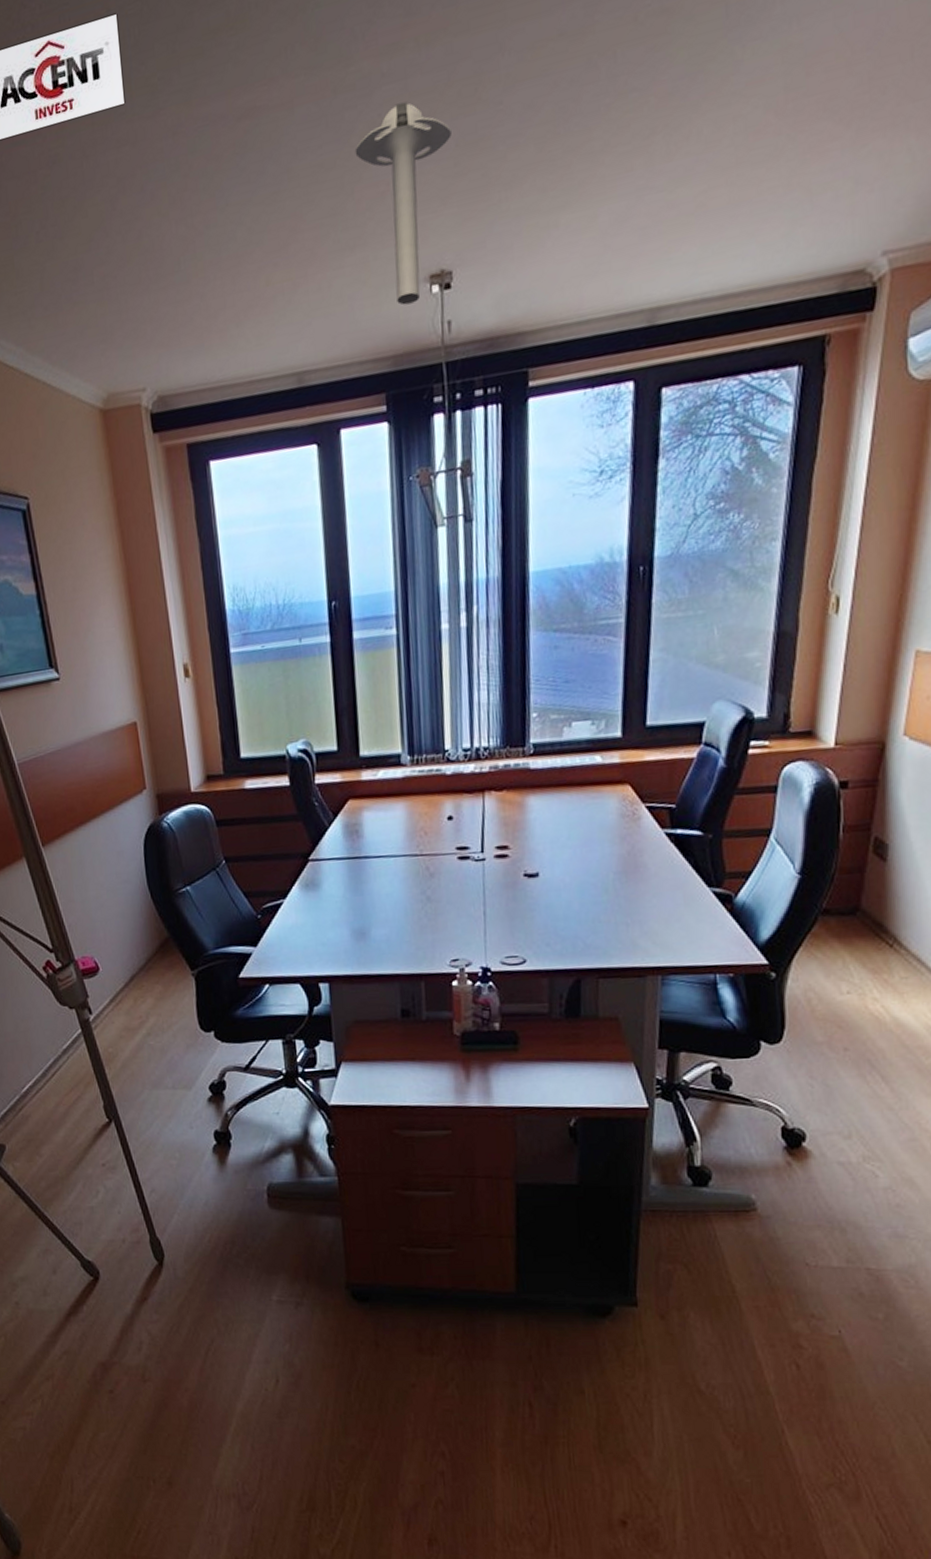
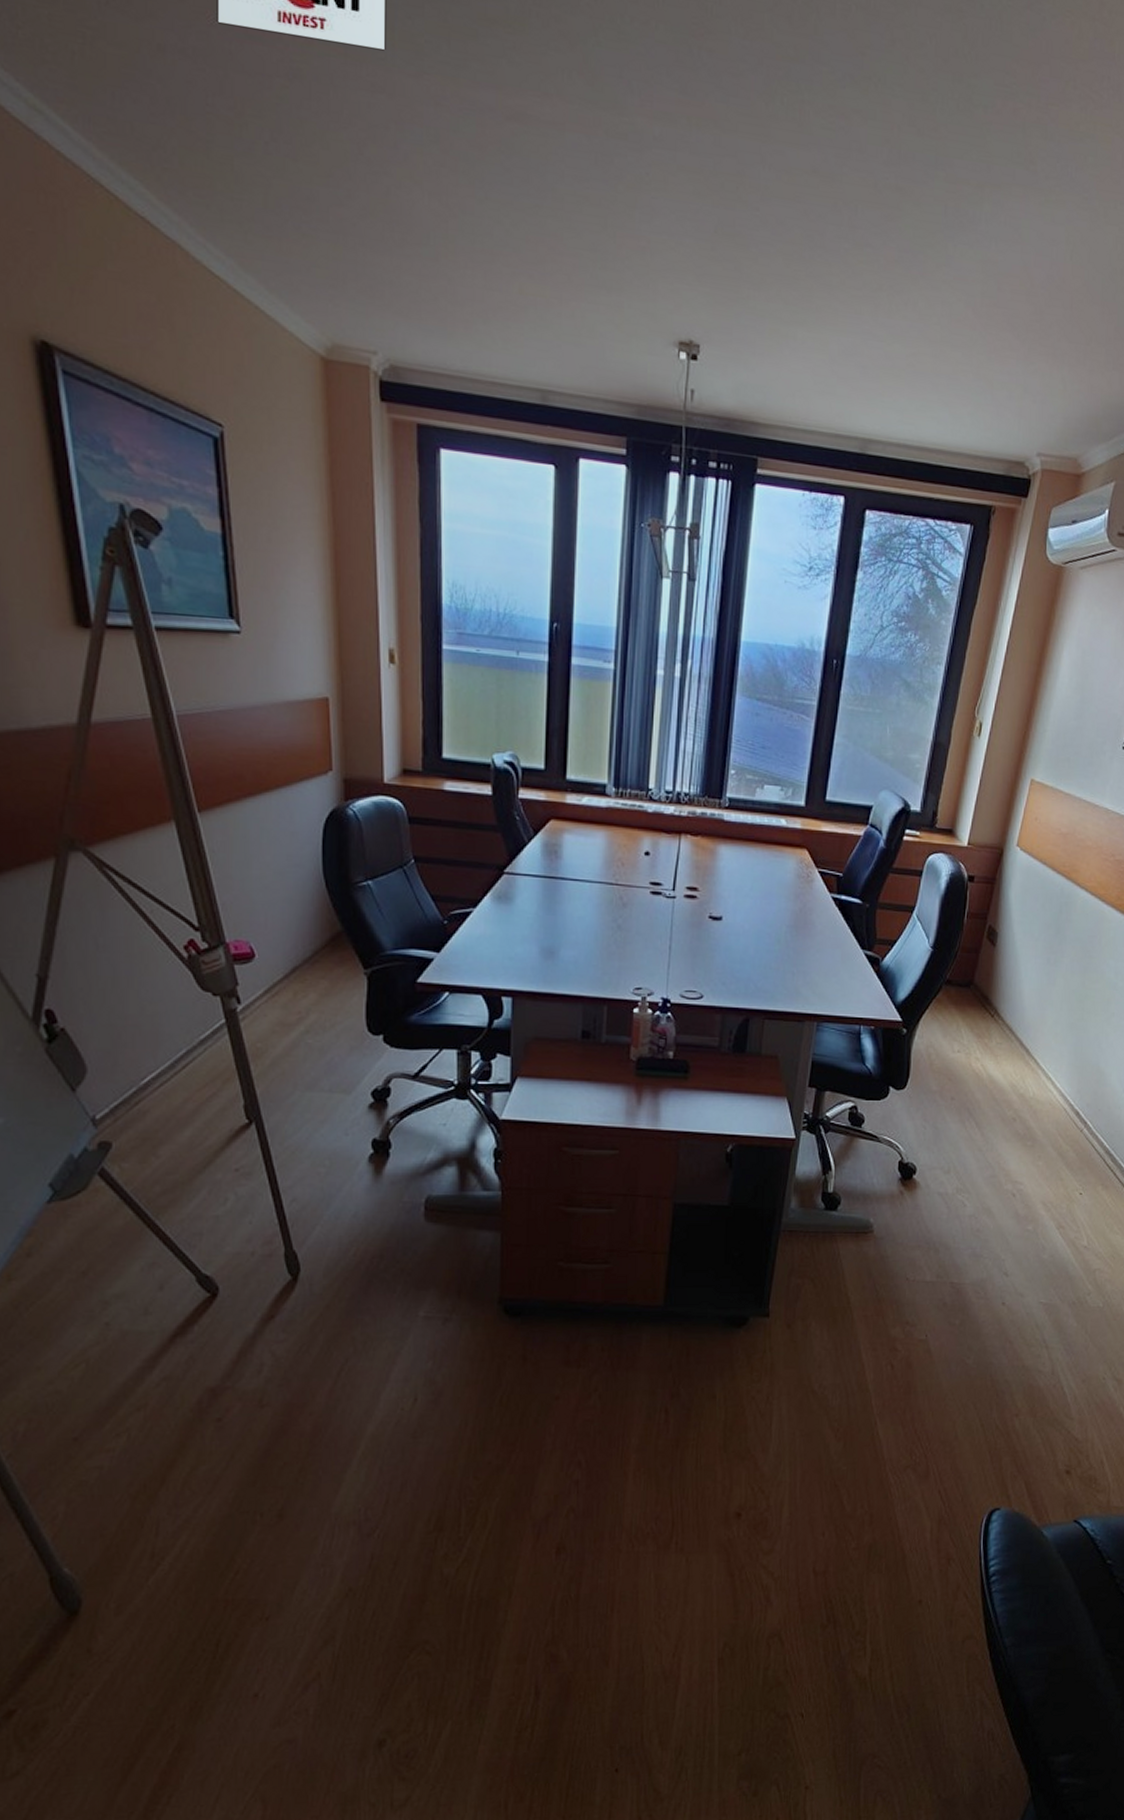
ceiling light: present [354,101,452,306] -> none [620,170,712,362]

